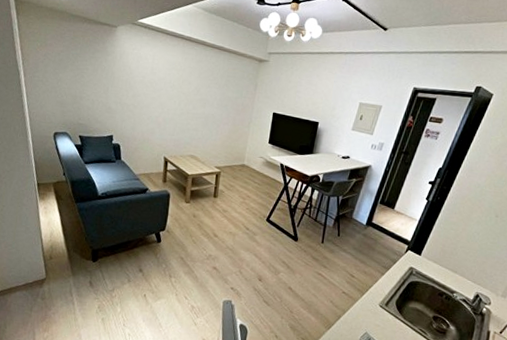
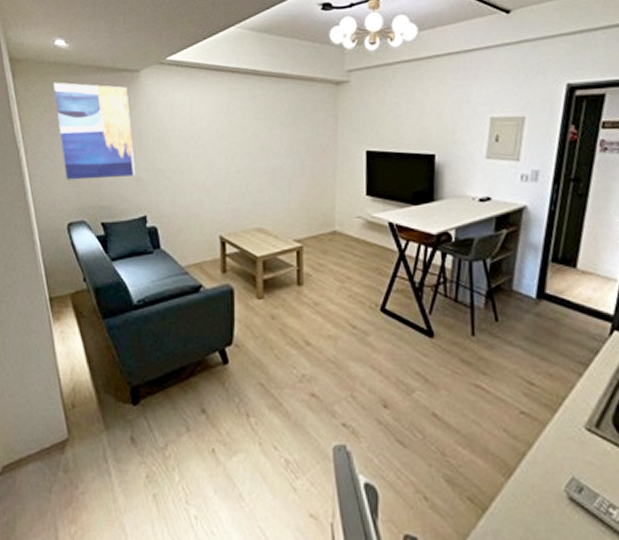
wall art: none [48,24,108,106] -> present [53,82,136,180]

